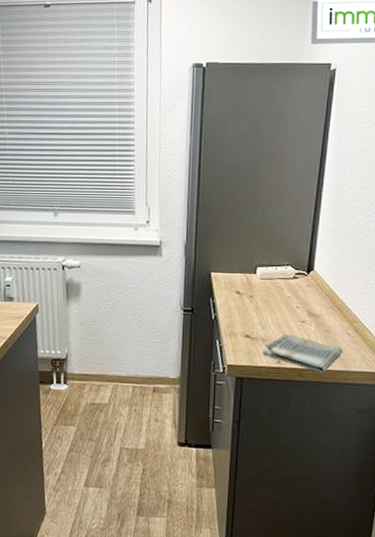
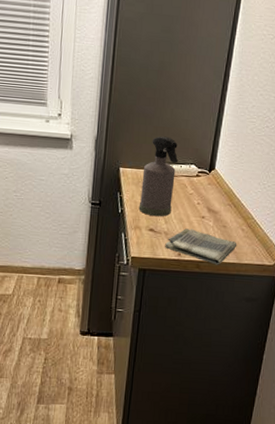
spray bottle: none [233,237,273,323] -> present [138,136,179,217]

